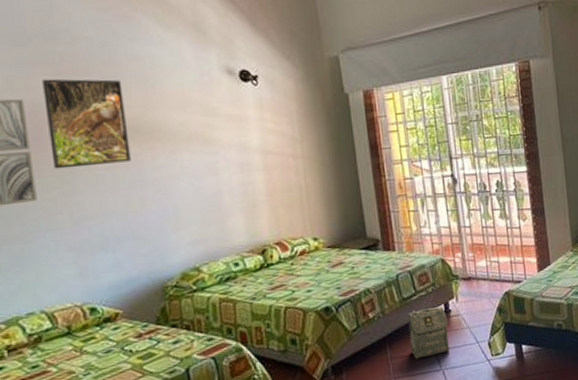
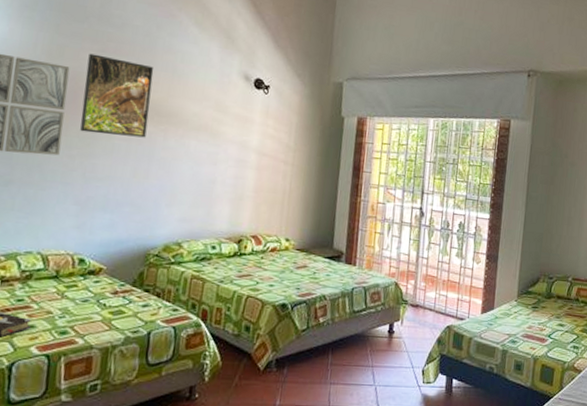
bag: present [408,306,449,360] -> none [350,324,389,371]

